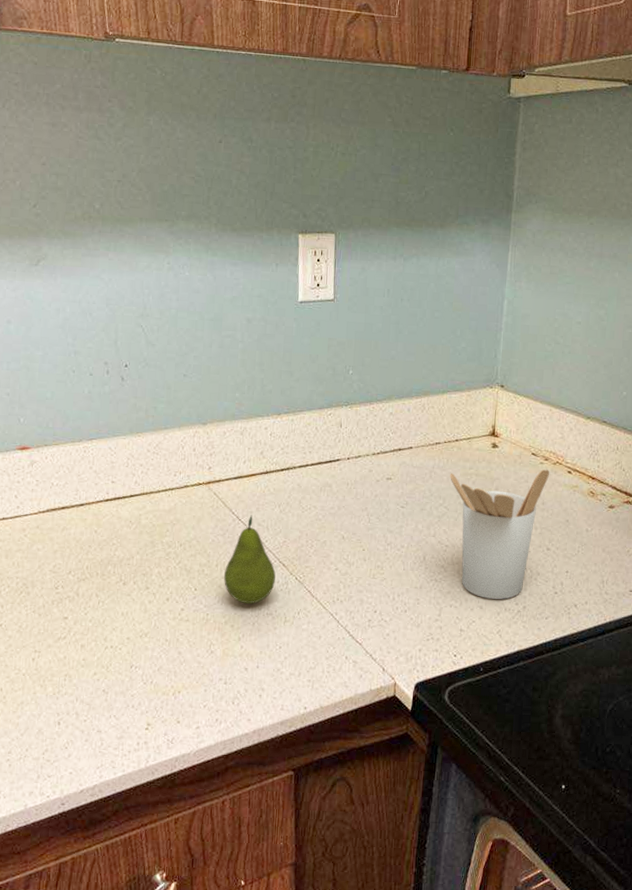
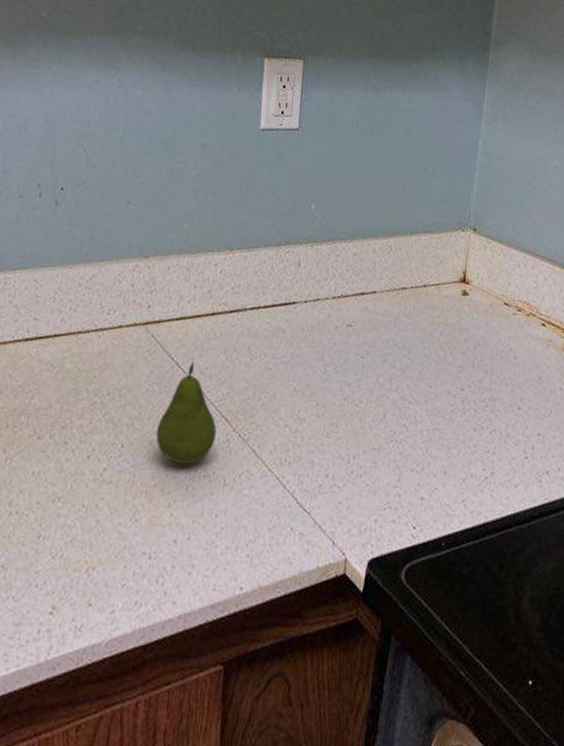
utensil holder: present [450,469,549,599] -> none [416,321,522,464]

